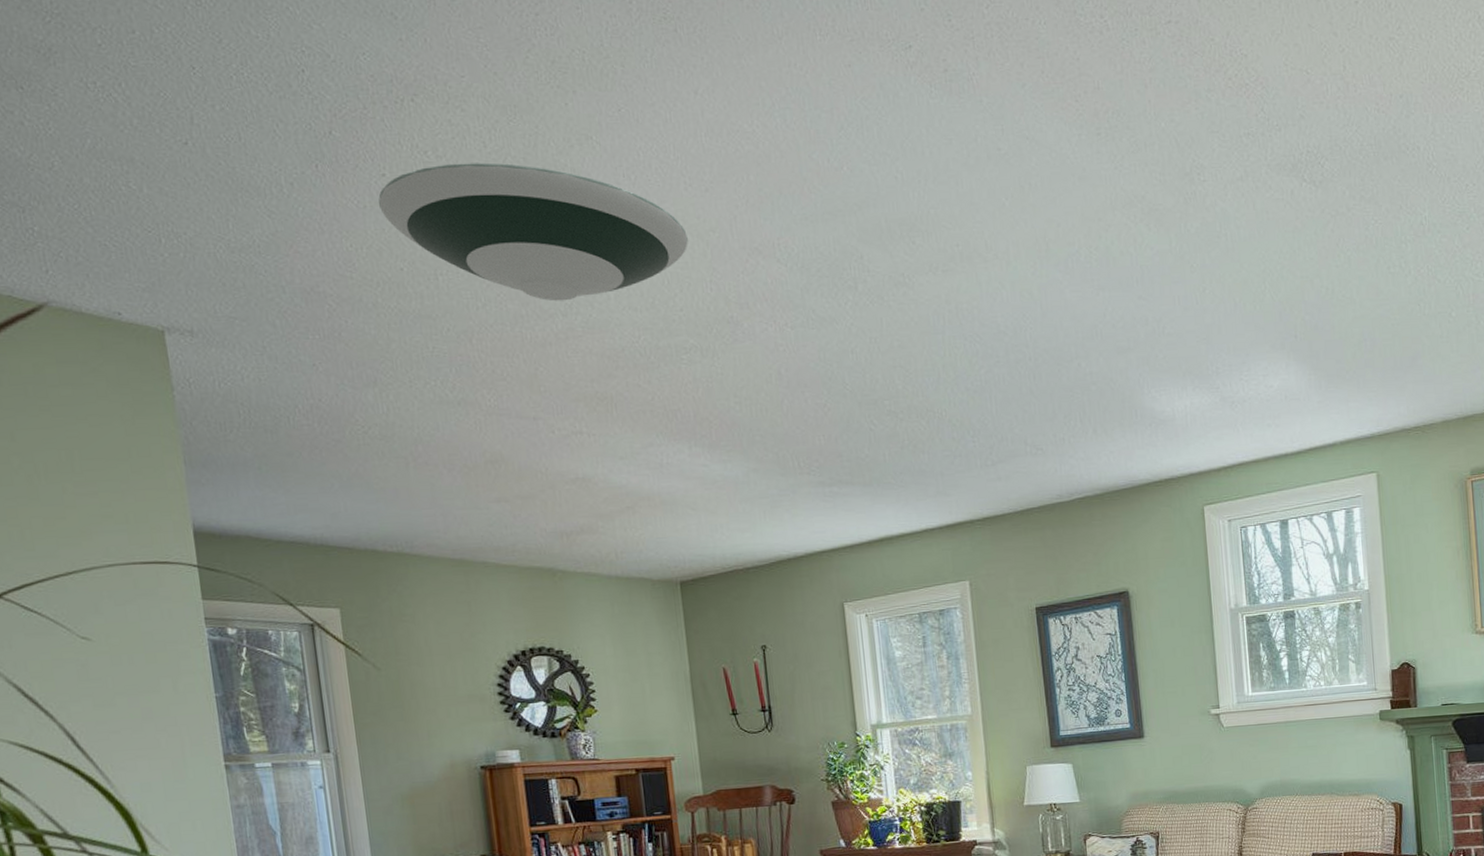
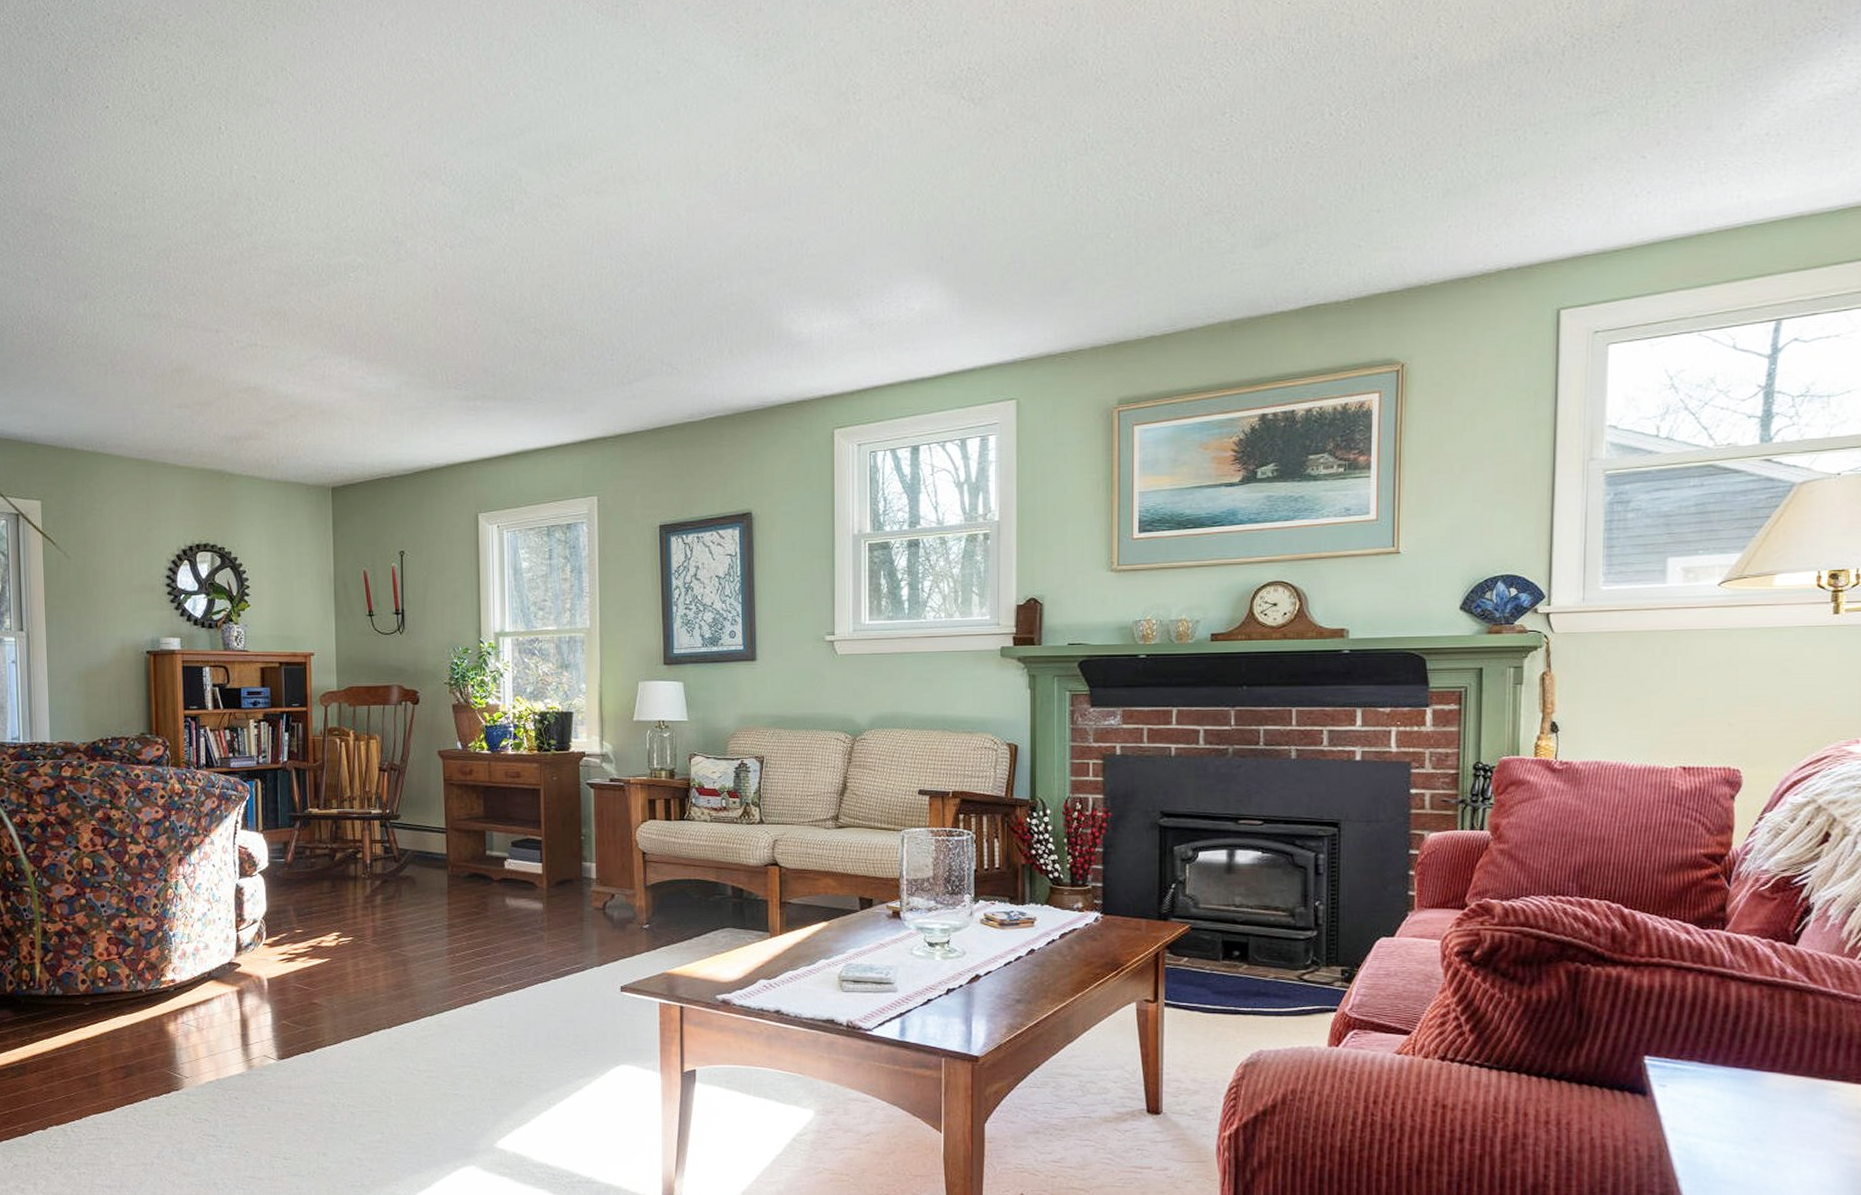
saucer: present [378,163,688,301] -> none [100,94,363,222]

